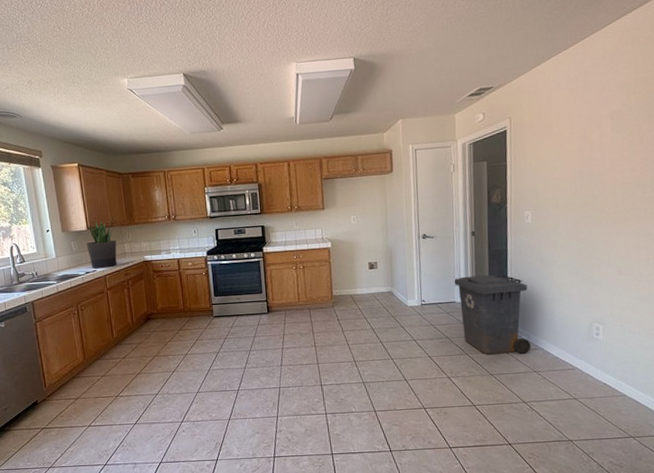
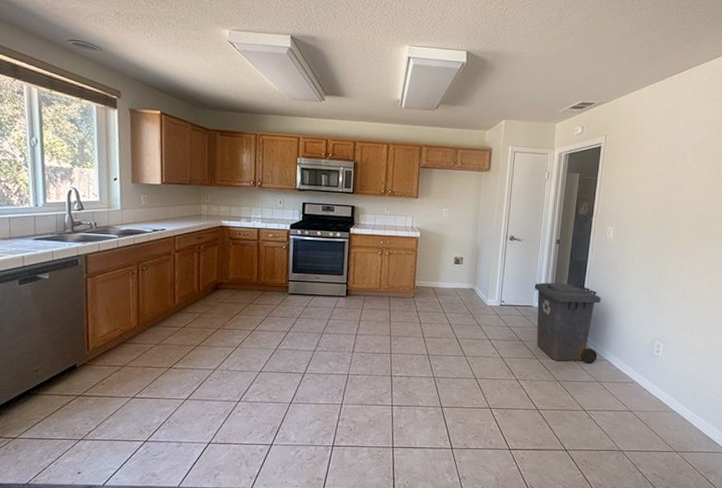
planter: present [86,221,117,269] -> none [158,176,193,228]

